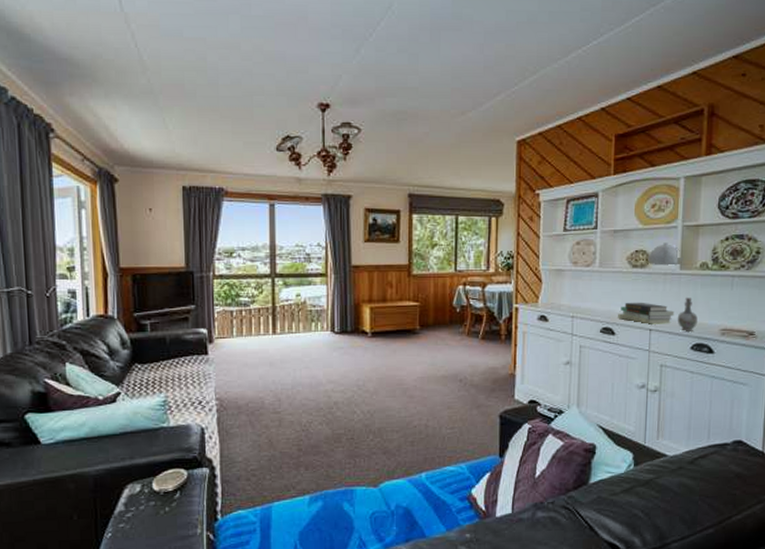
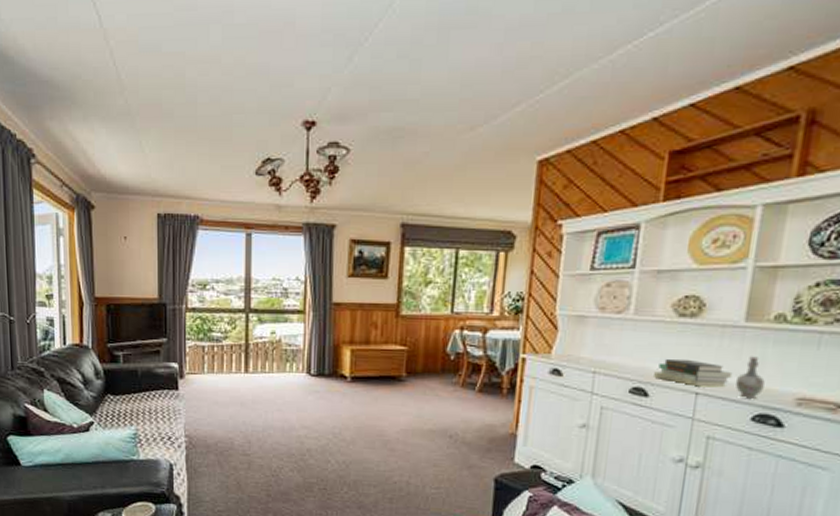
teapot: present [647,242,684,264] -> none [700,287,752,315]

